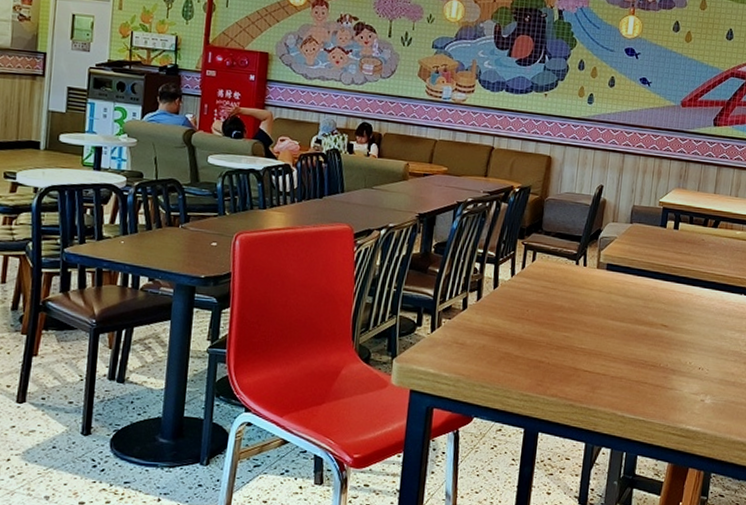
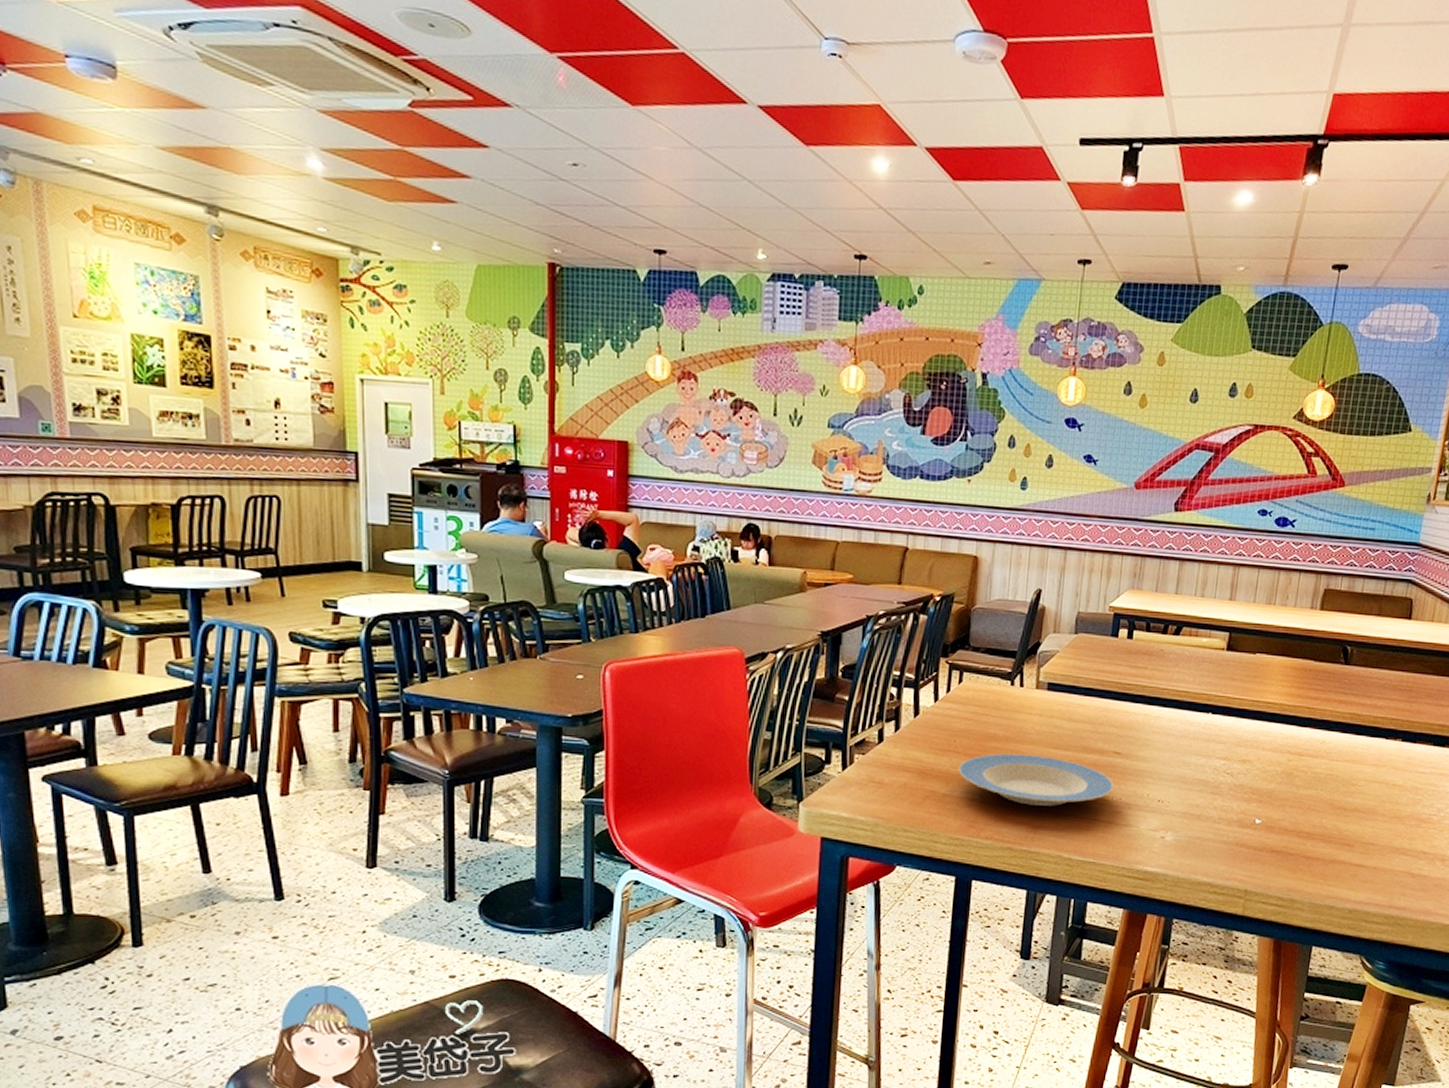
plate: none [529,322,662,370] -> present [958,753,1115,806]

